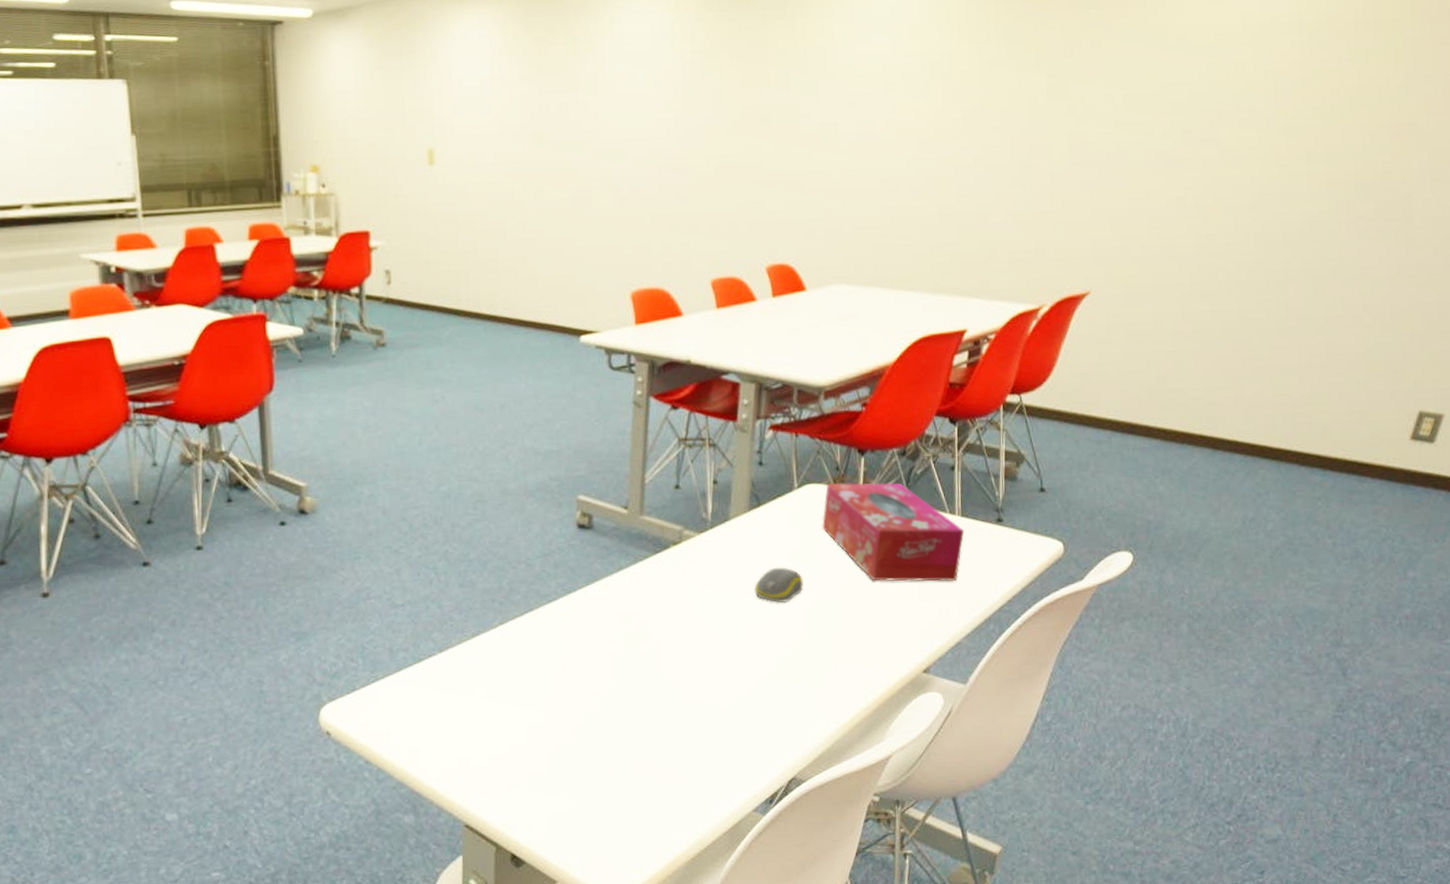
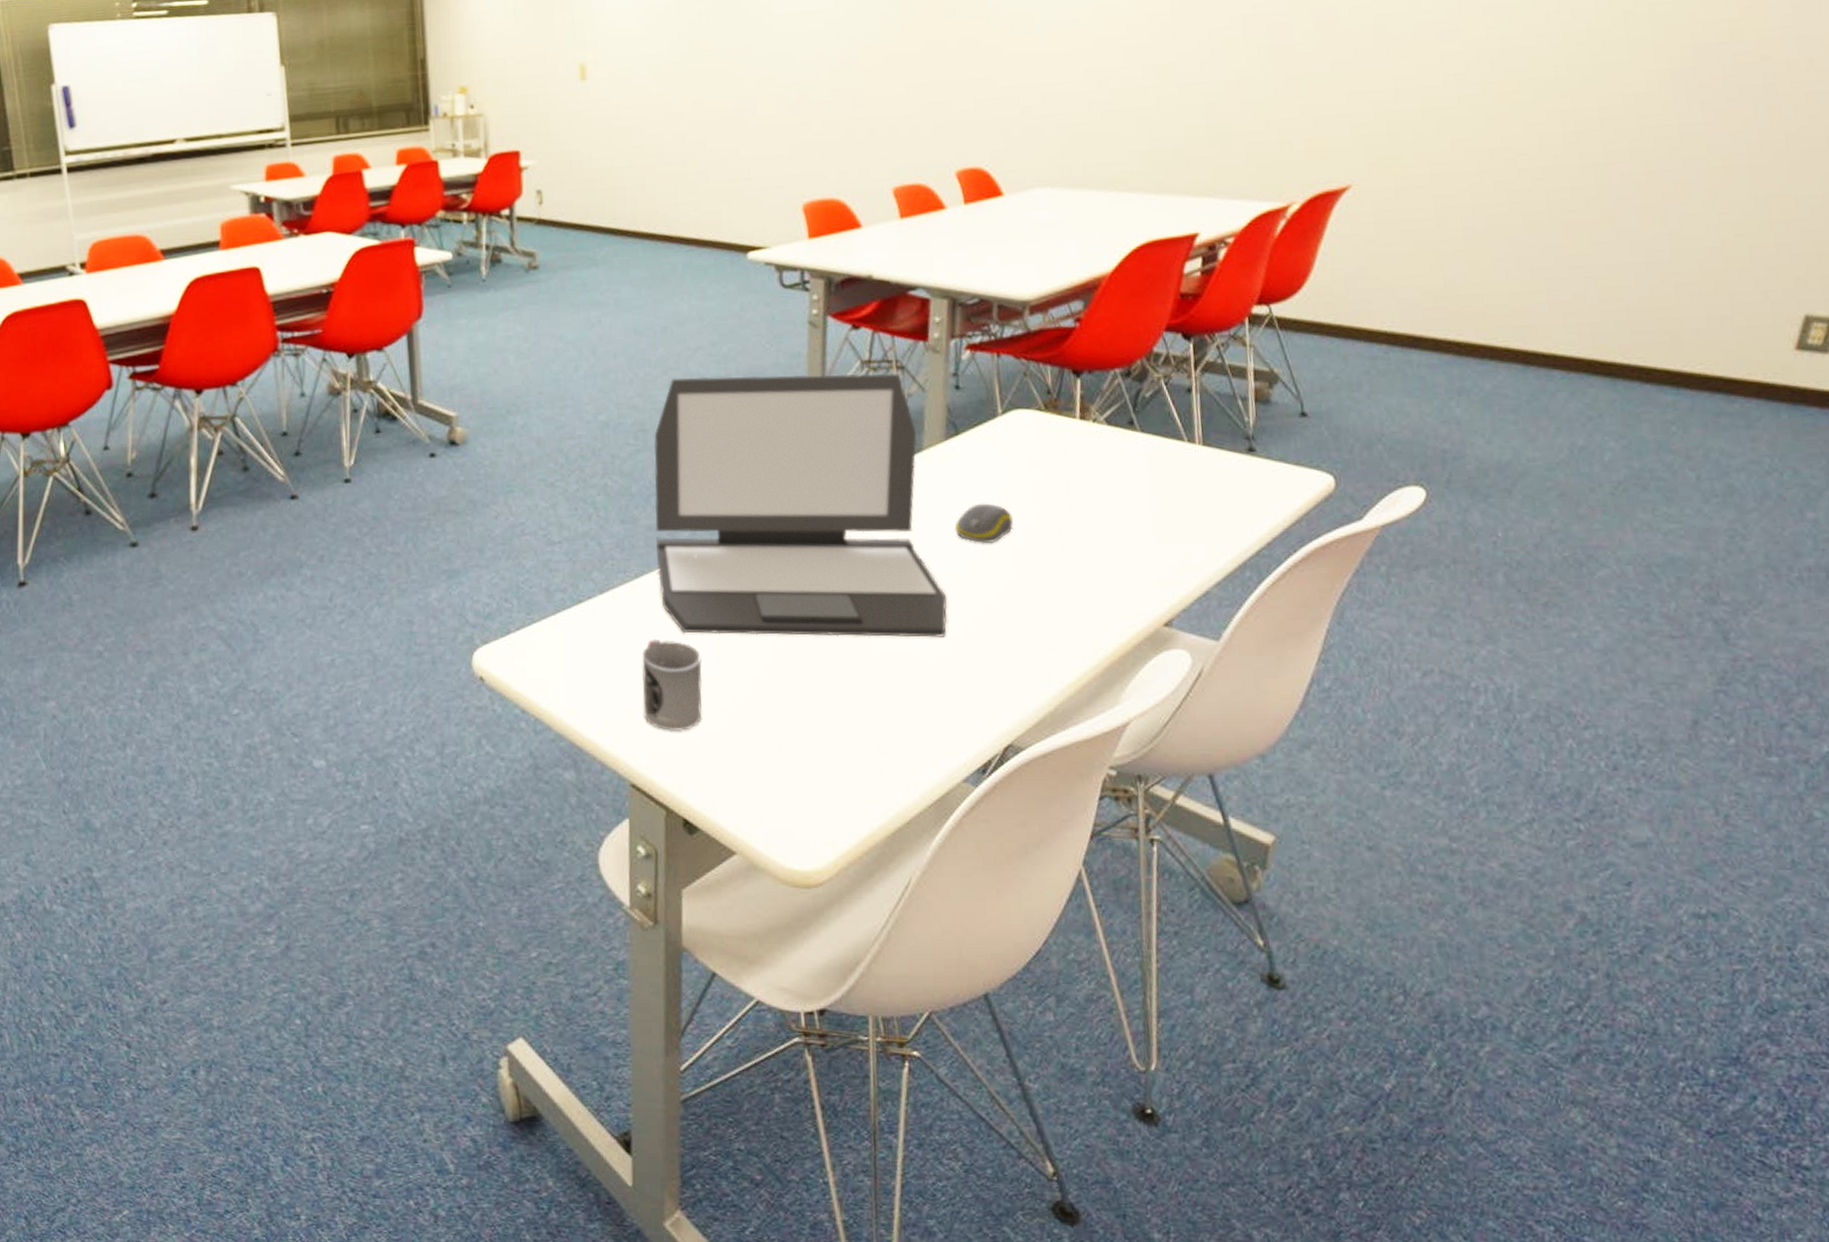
cup: none [476,692,531,776] -> present [641,639,703,731]
laptop: none [491,450,745,688] -> present [653,373,947,638]
tissue box: present [822,482,965,582] -> none [1032,407,1208,521]

